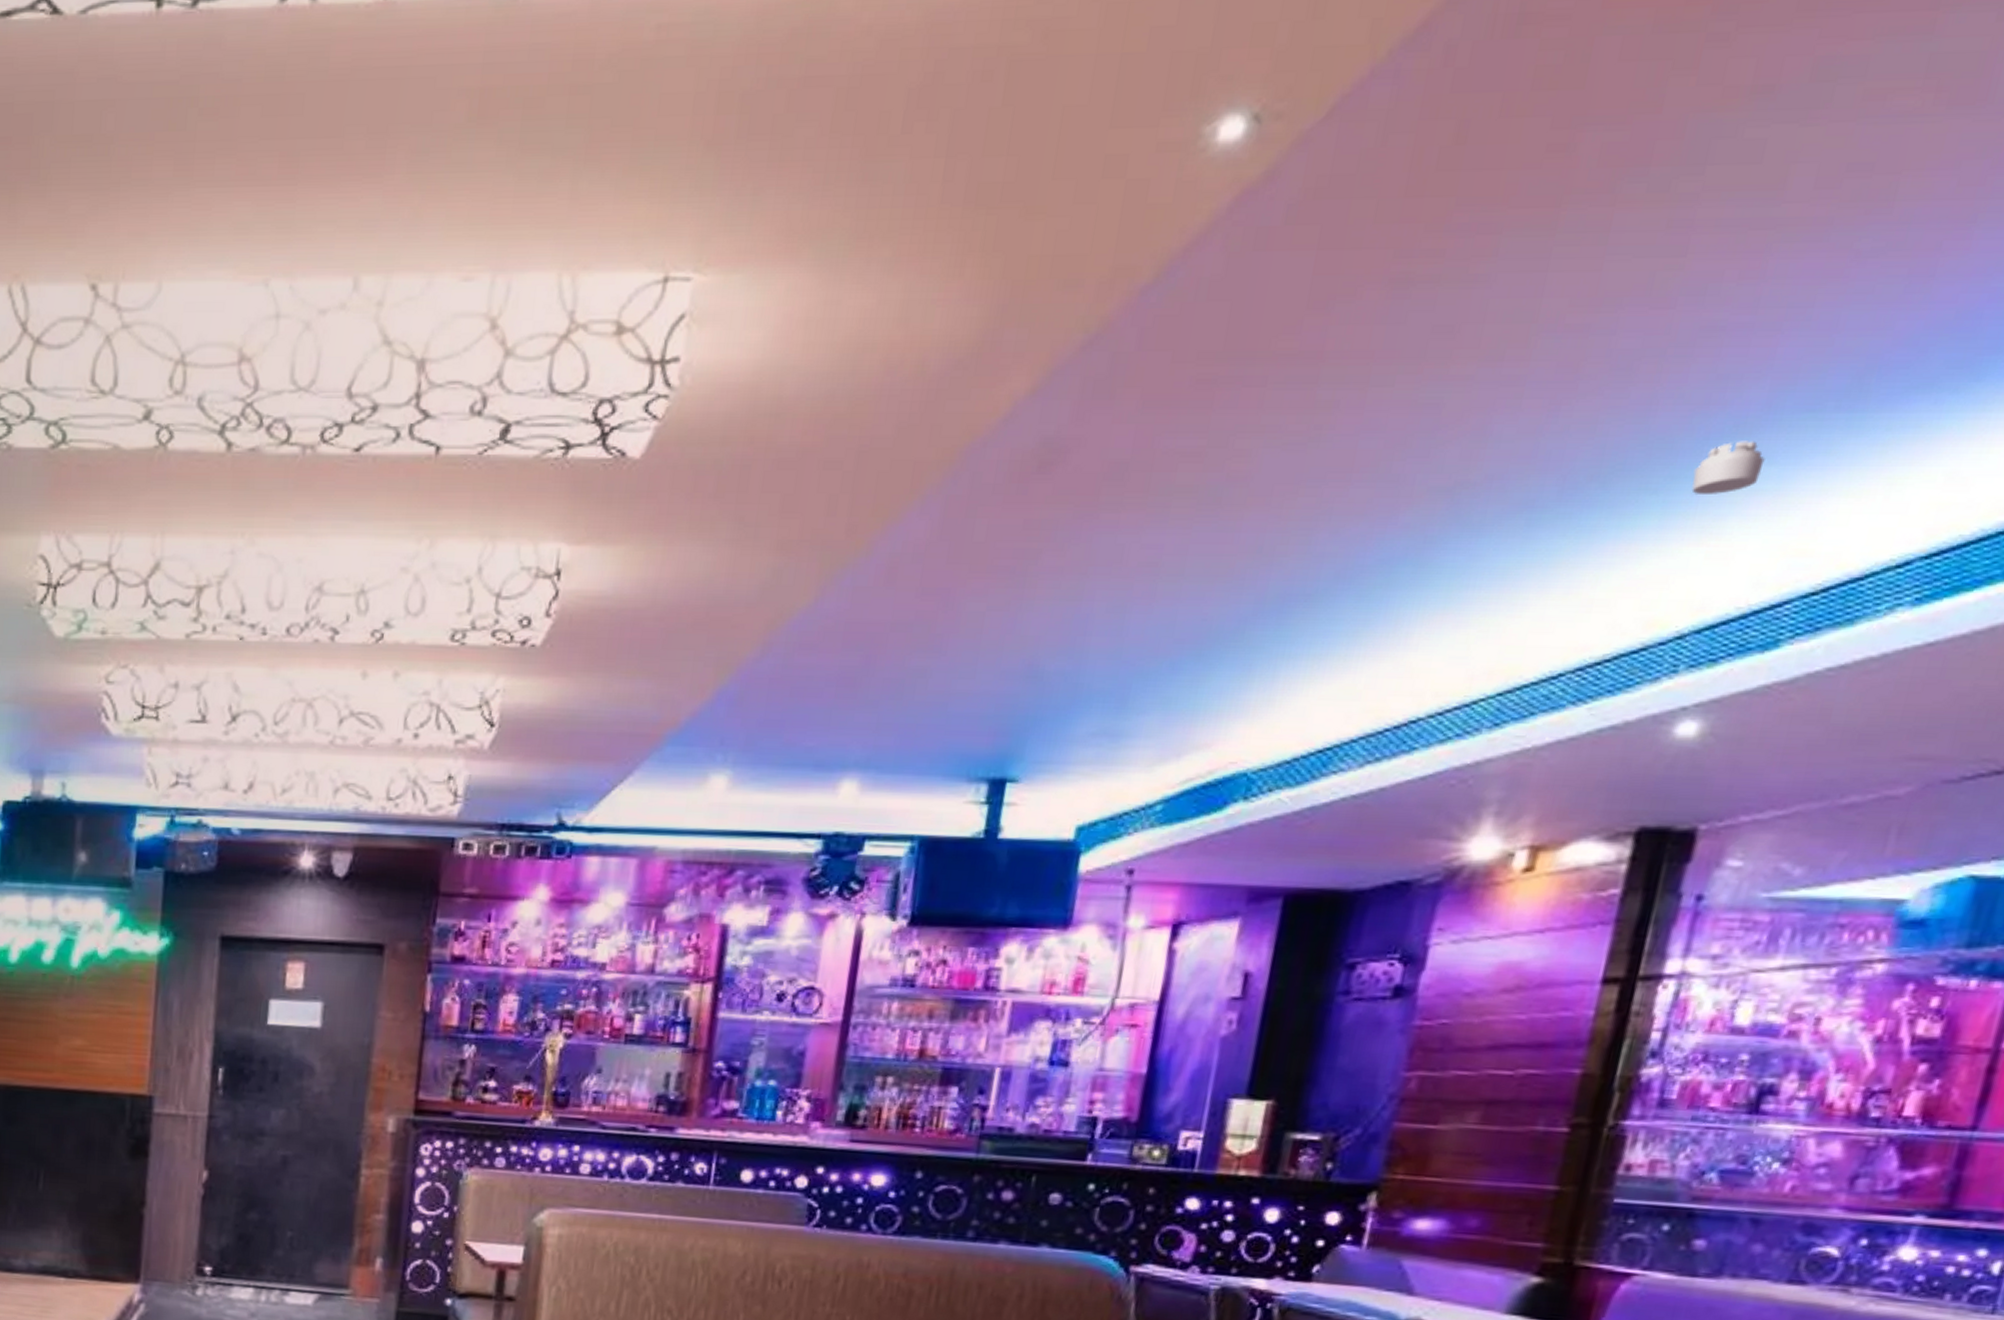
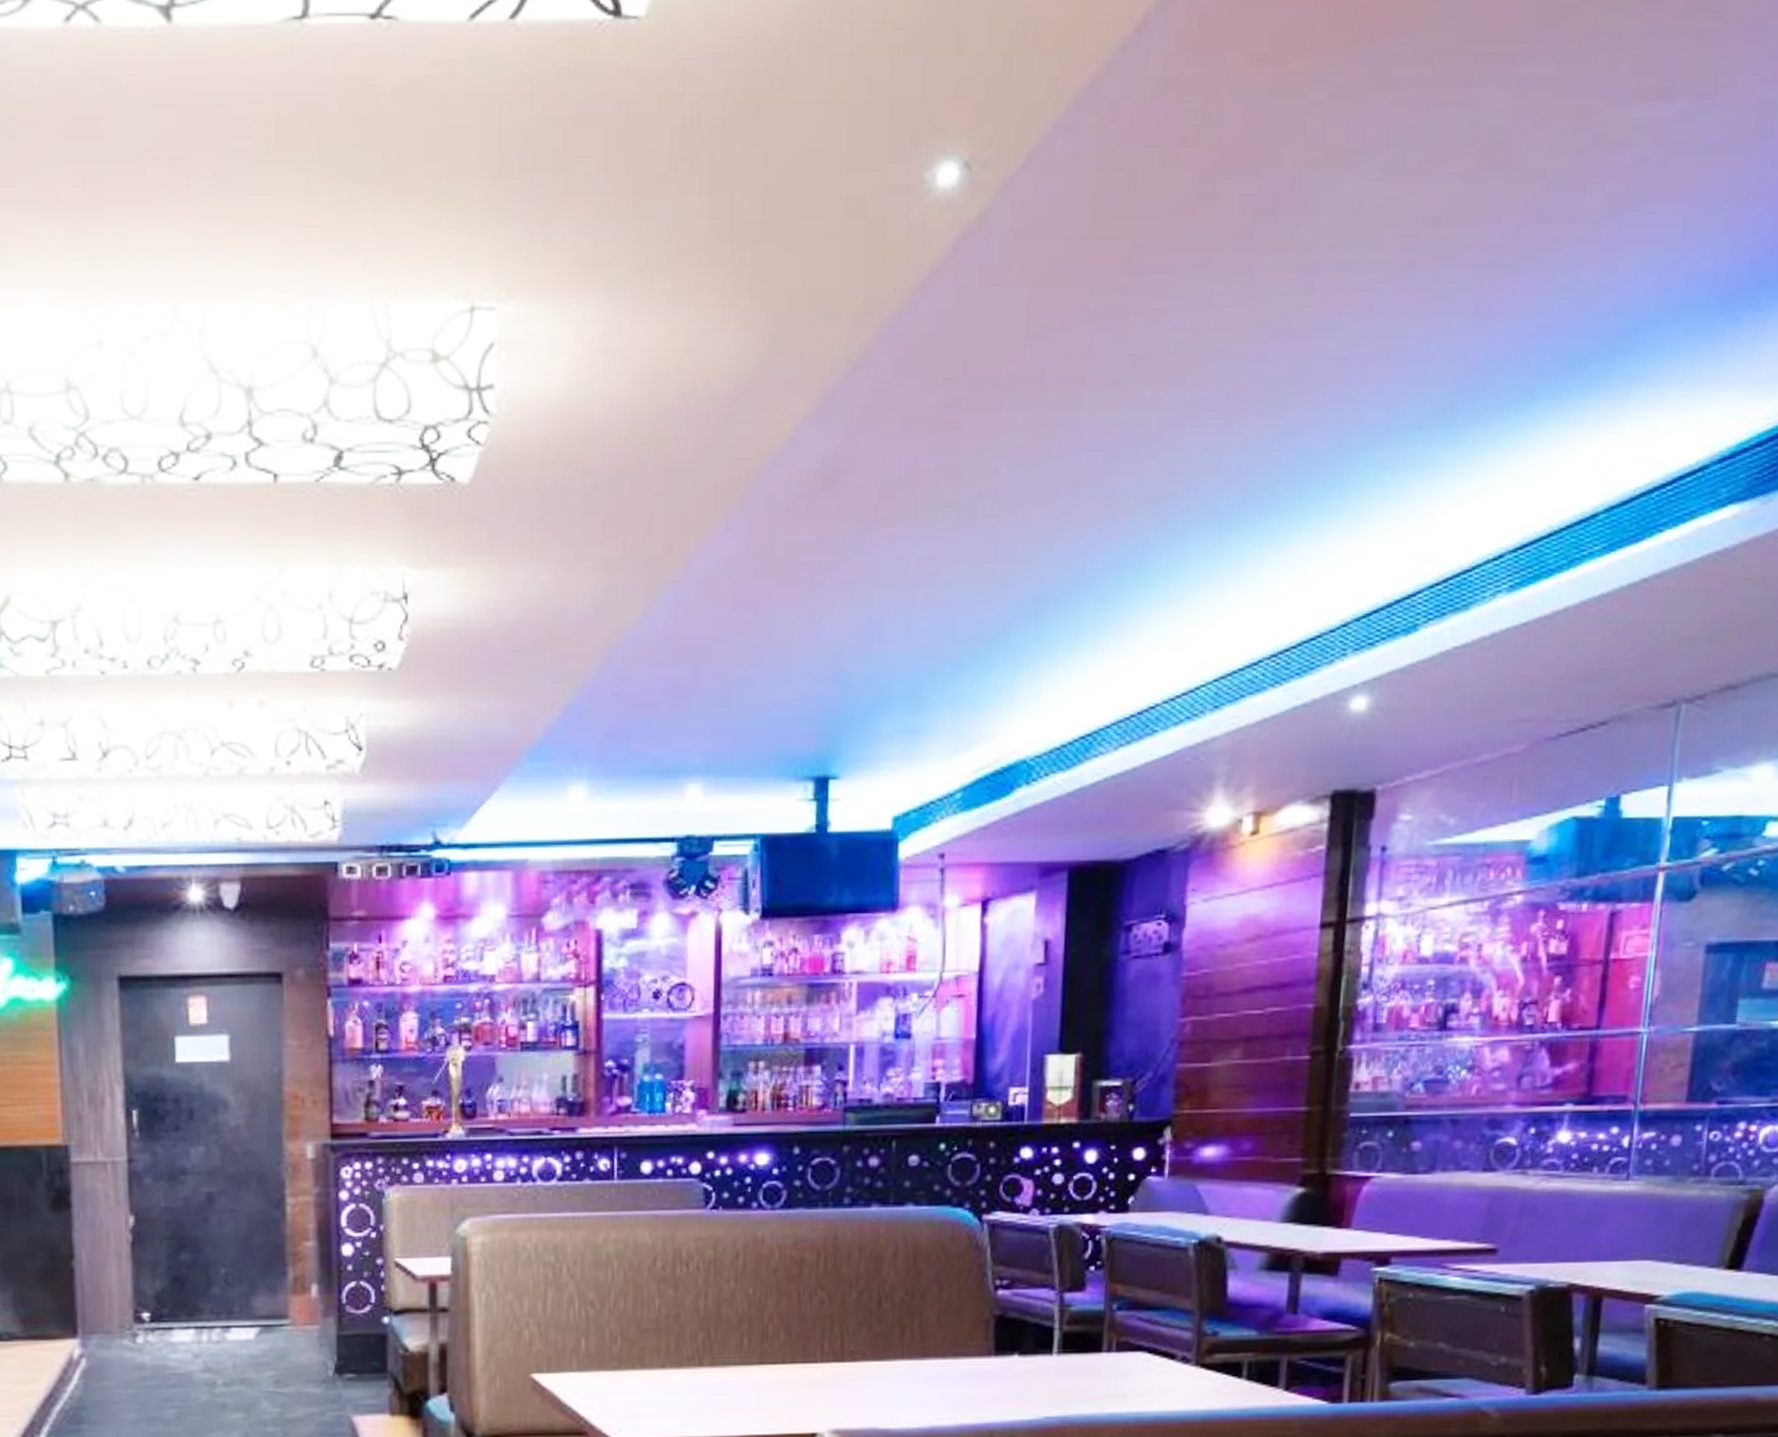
smoke detector: present [1691,441,1765,494] -> none [1339,454,1390,501]

